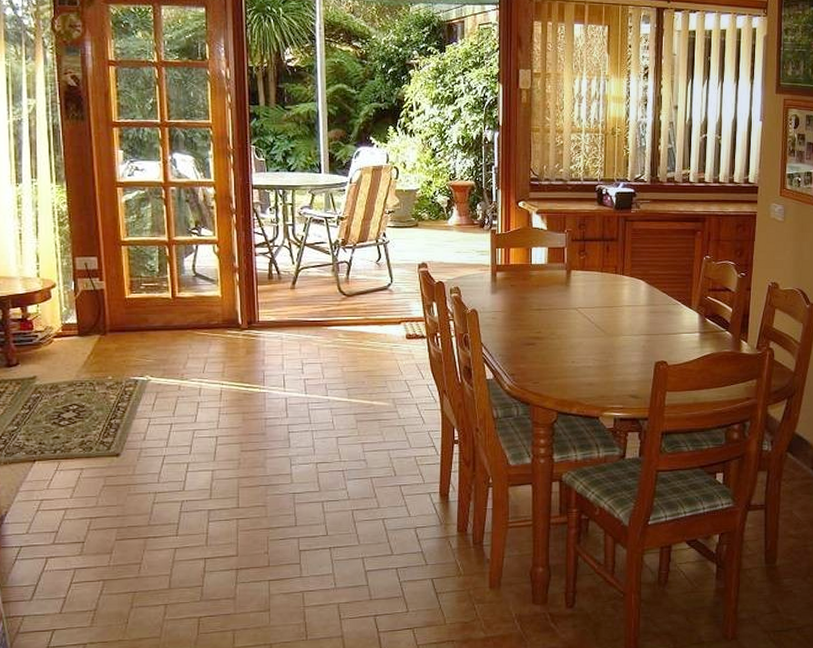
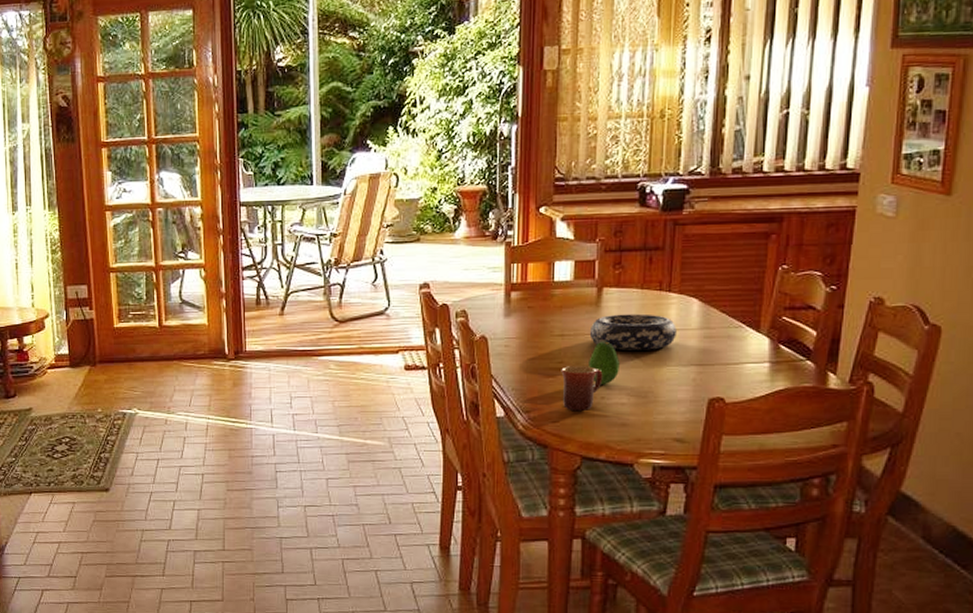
mug: none [539,335,573,374] -> present [561,366,603,412]
decorative bowl: none [561,292,629,323] -> present [589,313,677,350]
fruit: none [561,314,587,352] -> present [588,341,621,385]

